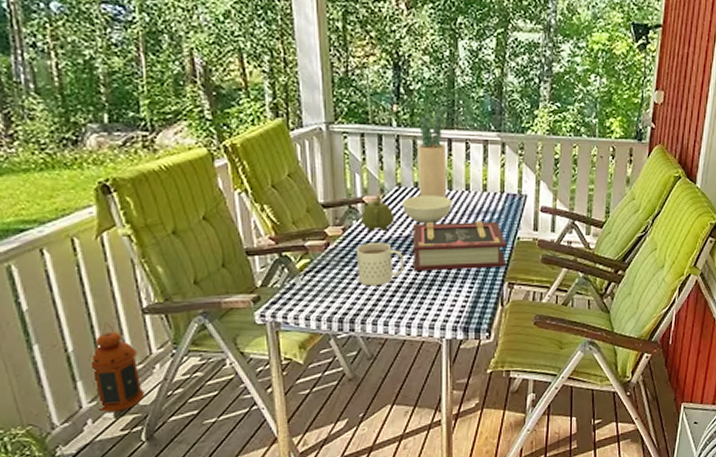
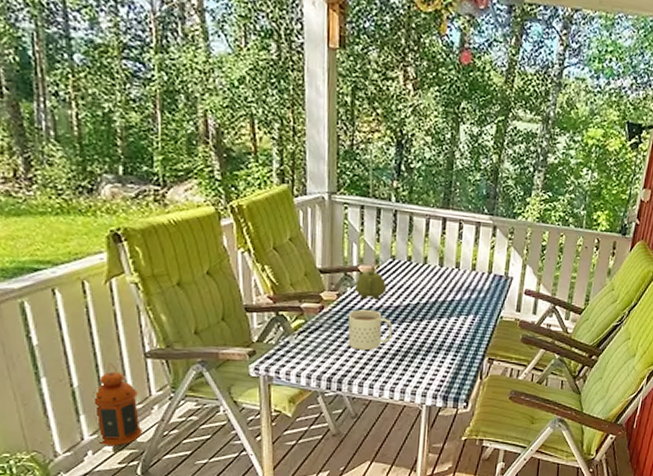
bowl: present [402,195,452,224] -> none [395,269,442,297]
book: present [412,221,507,271] -> none [401,295,490,343]
vase: present [418,101,447,198] -> none [412,181,441,274]

